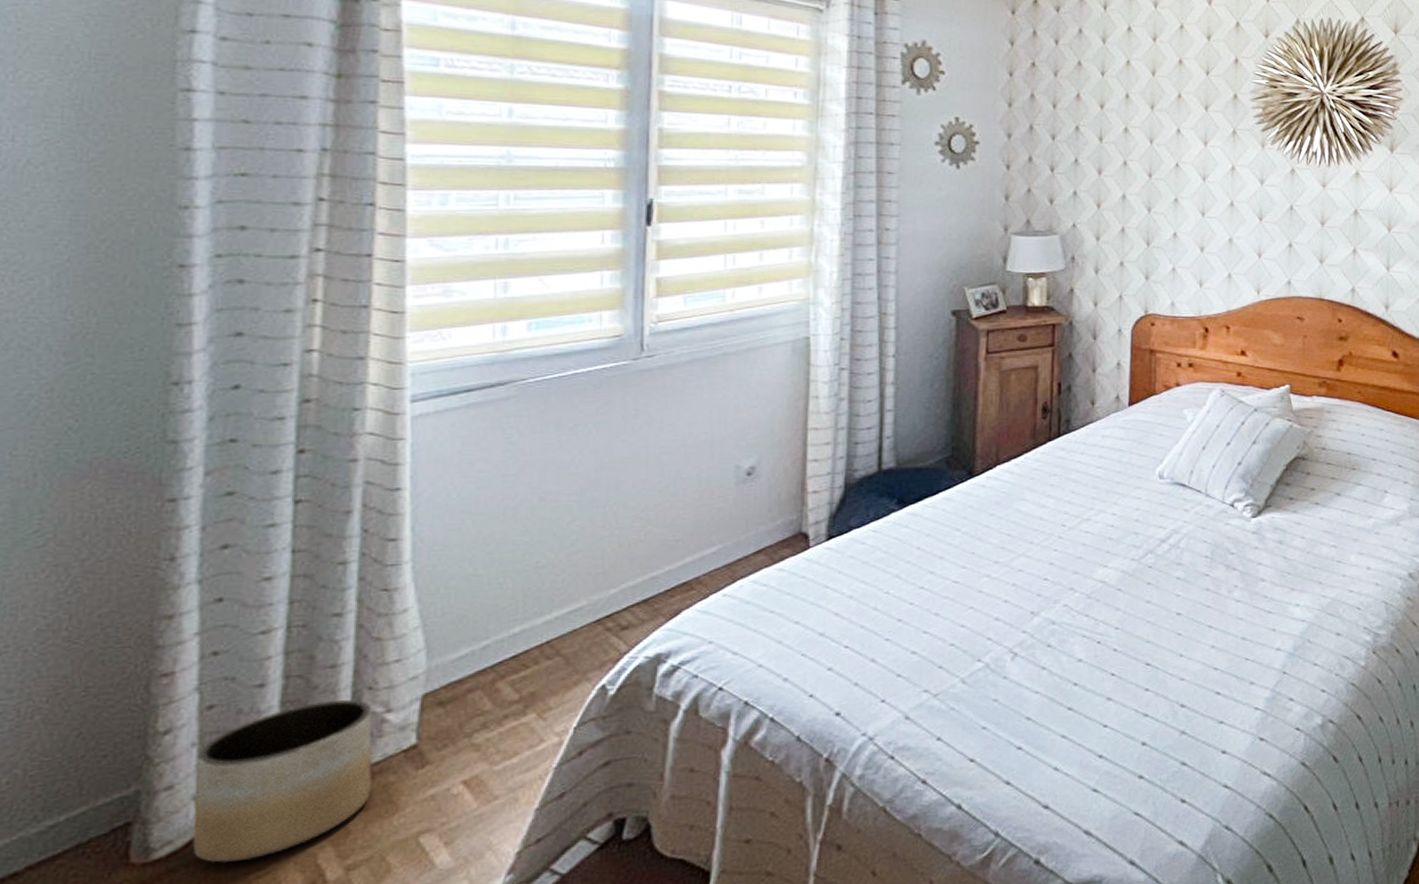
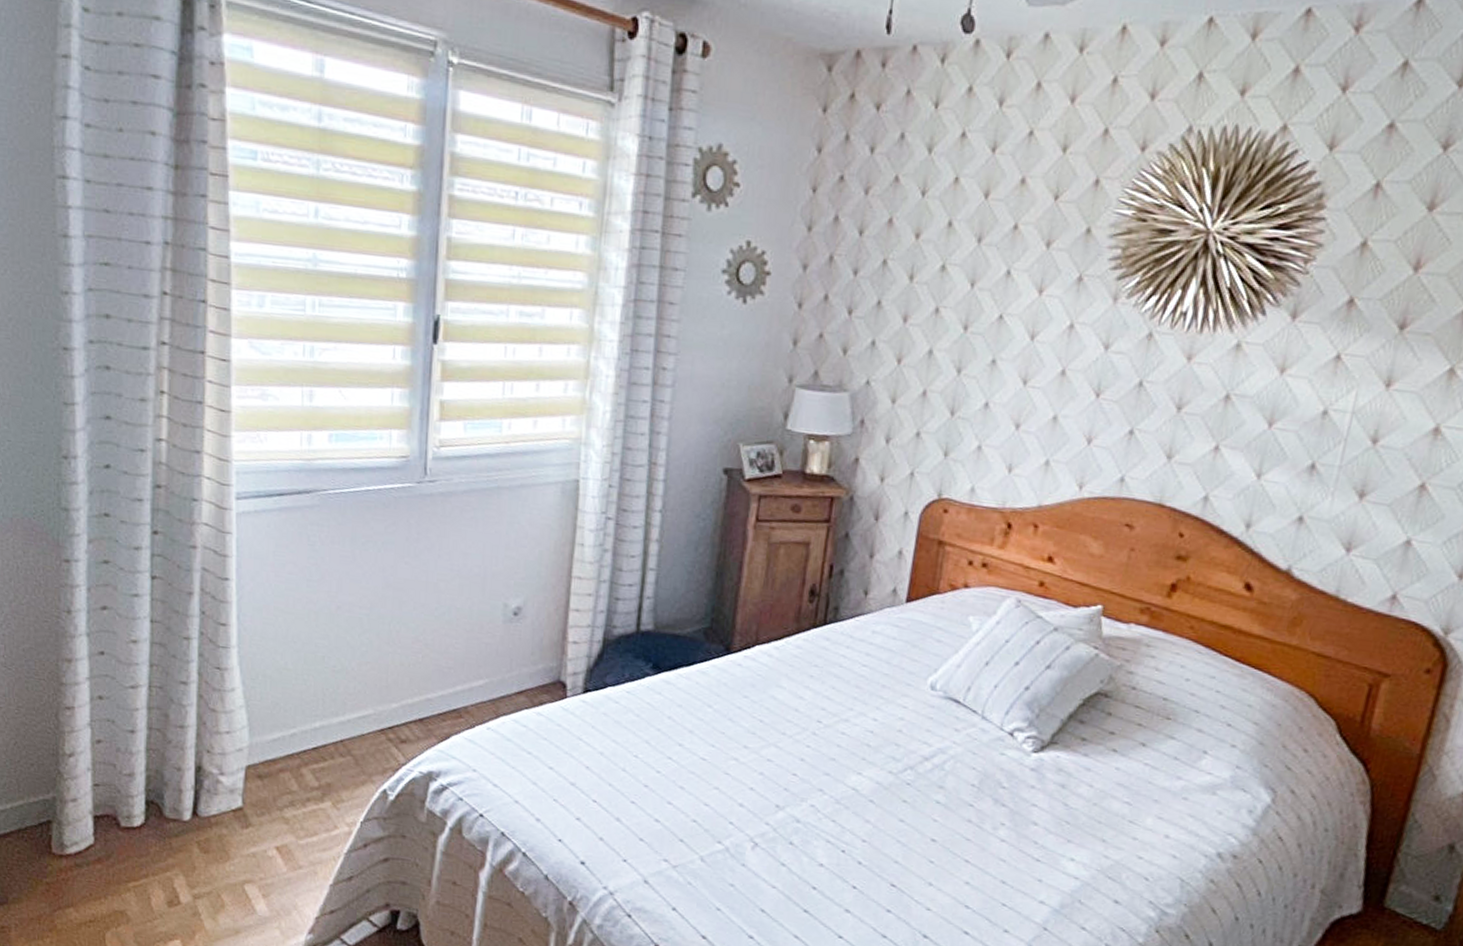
planter: present [192,699,373,863] -> none [91,754,211,872]

